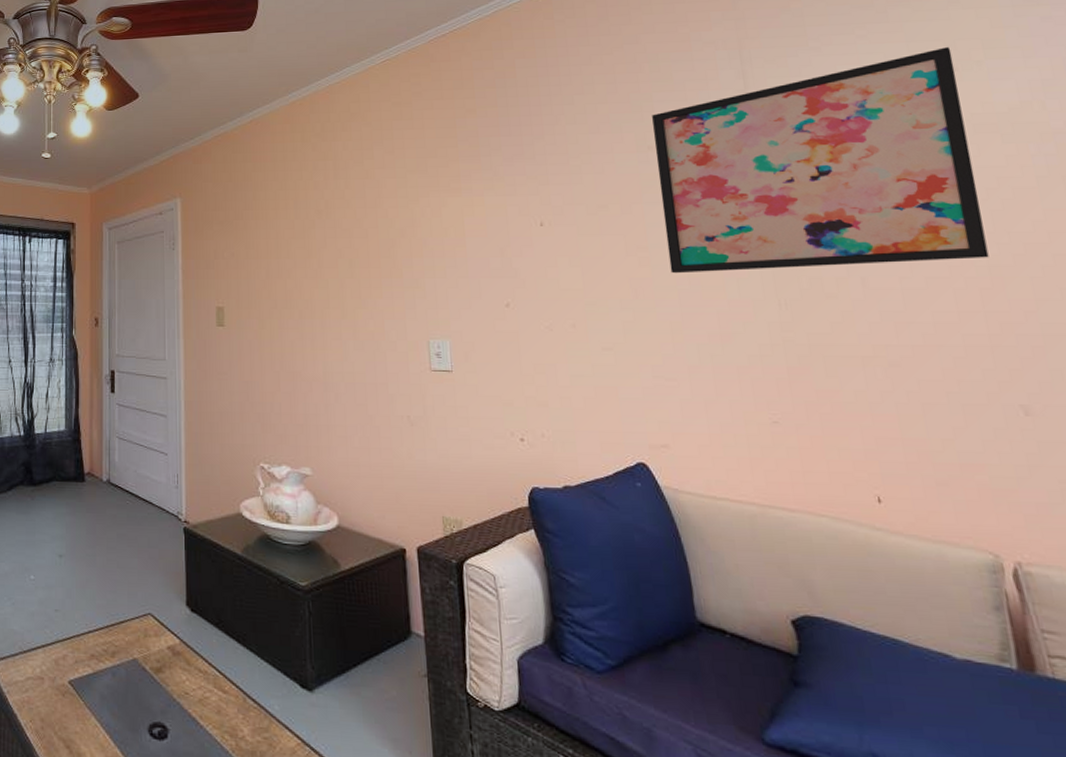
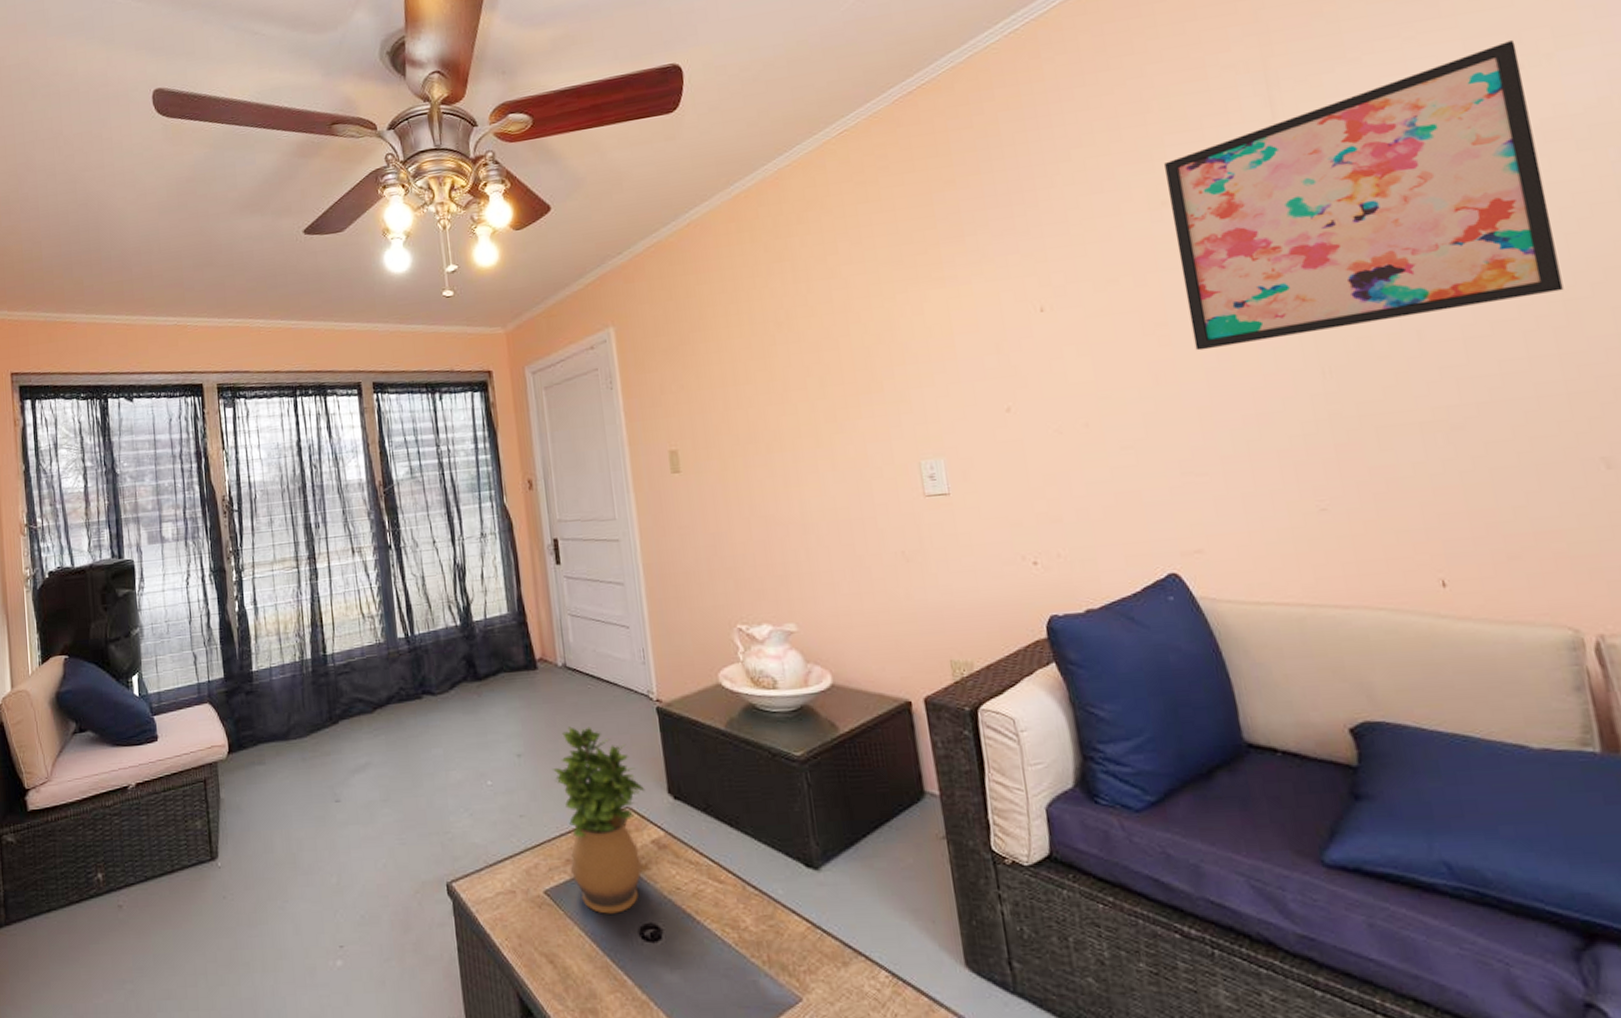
potted plant: none [87,535,167,710] -> present [551,726,646,914]

